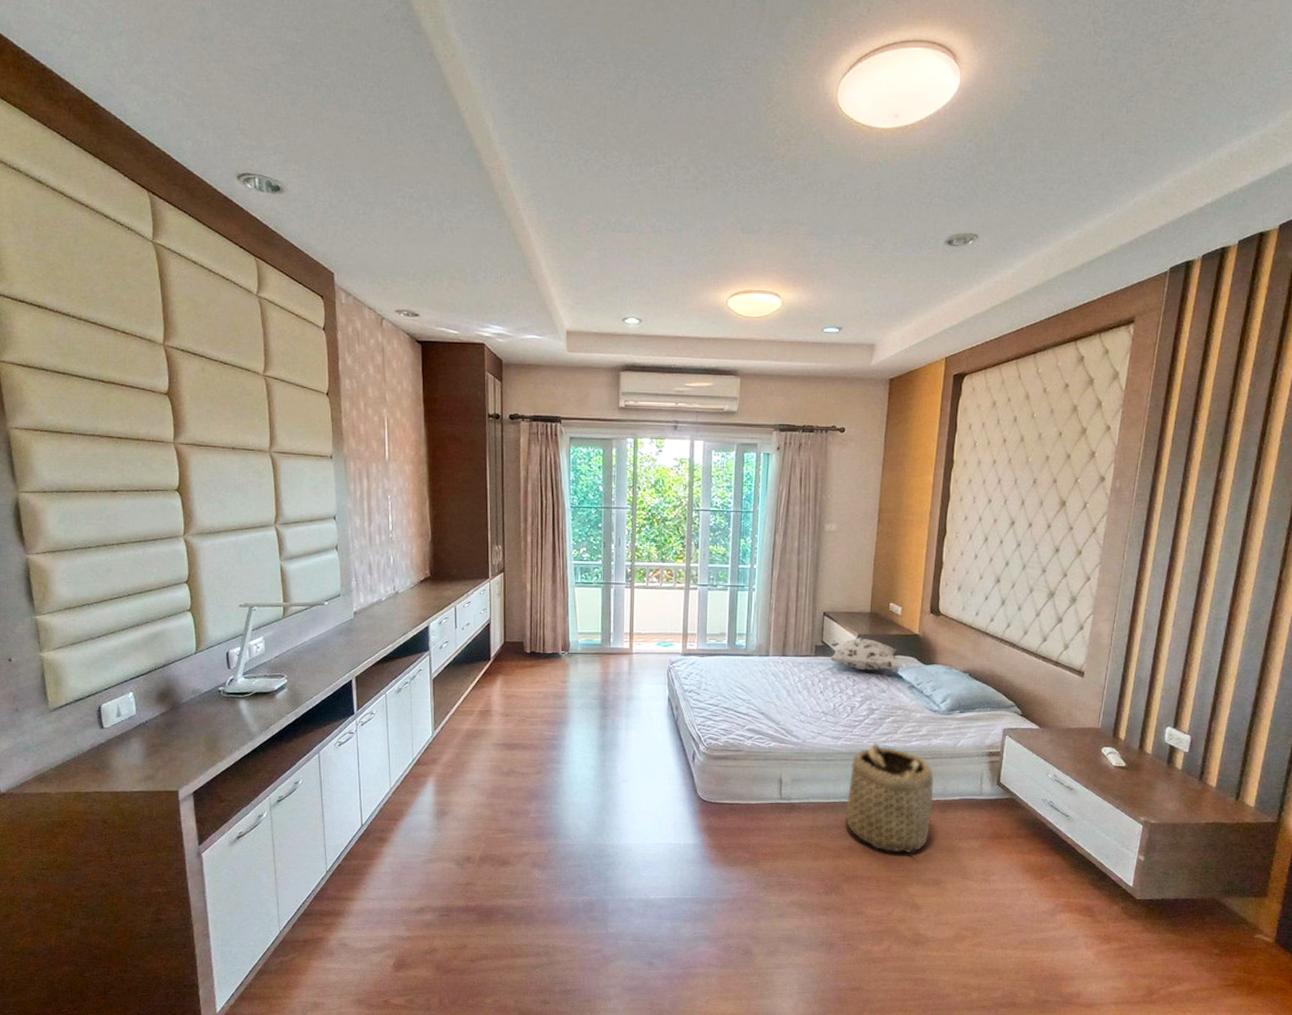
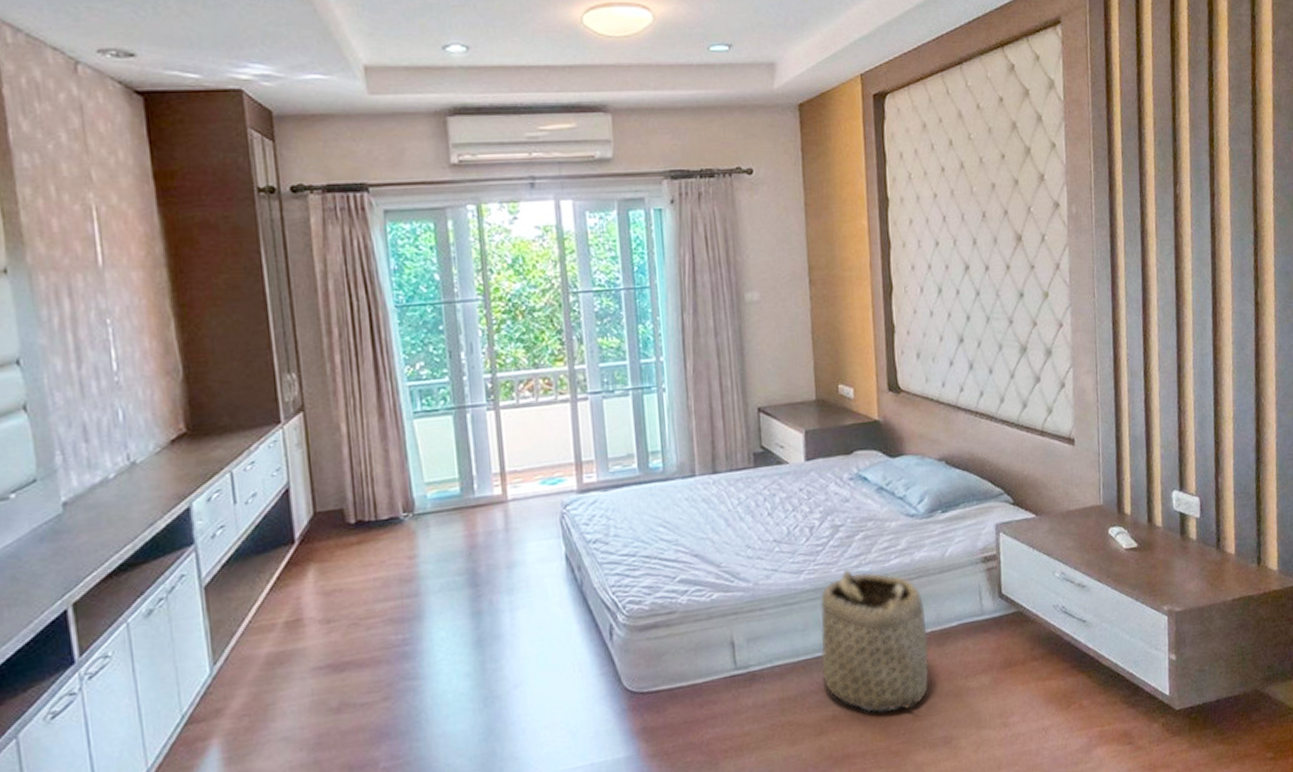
decorative pillow: present [829,637,902,671] -> none [773,434,865,478]

